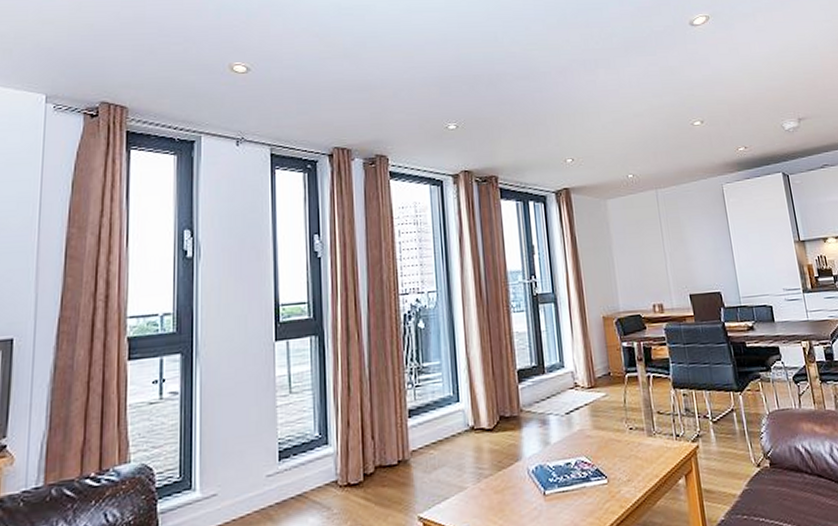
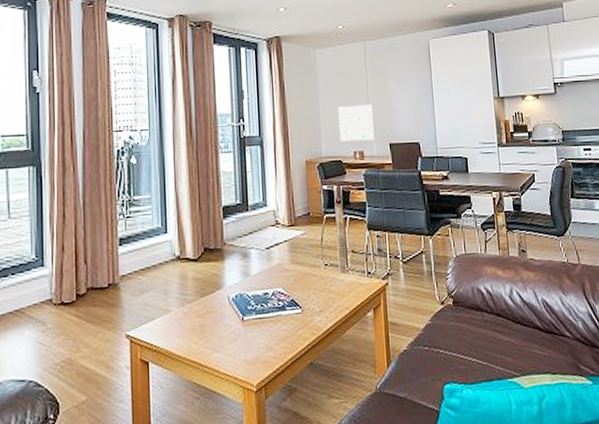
wall art: none [633,254,674,295] -> present [338,104,376,142]

